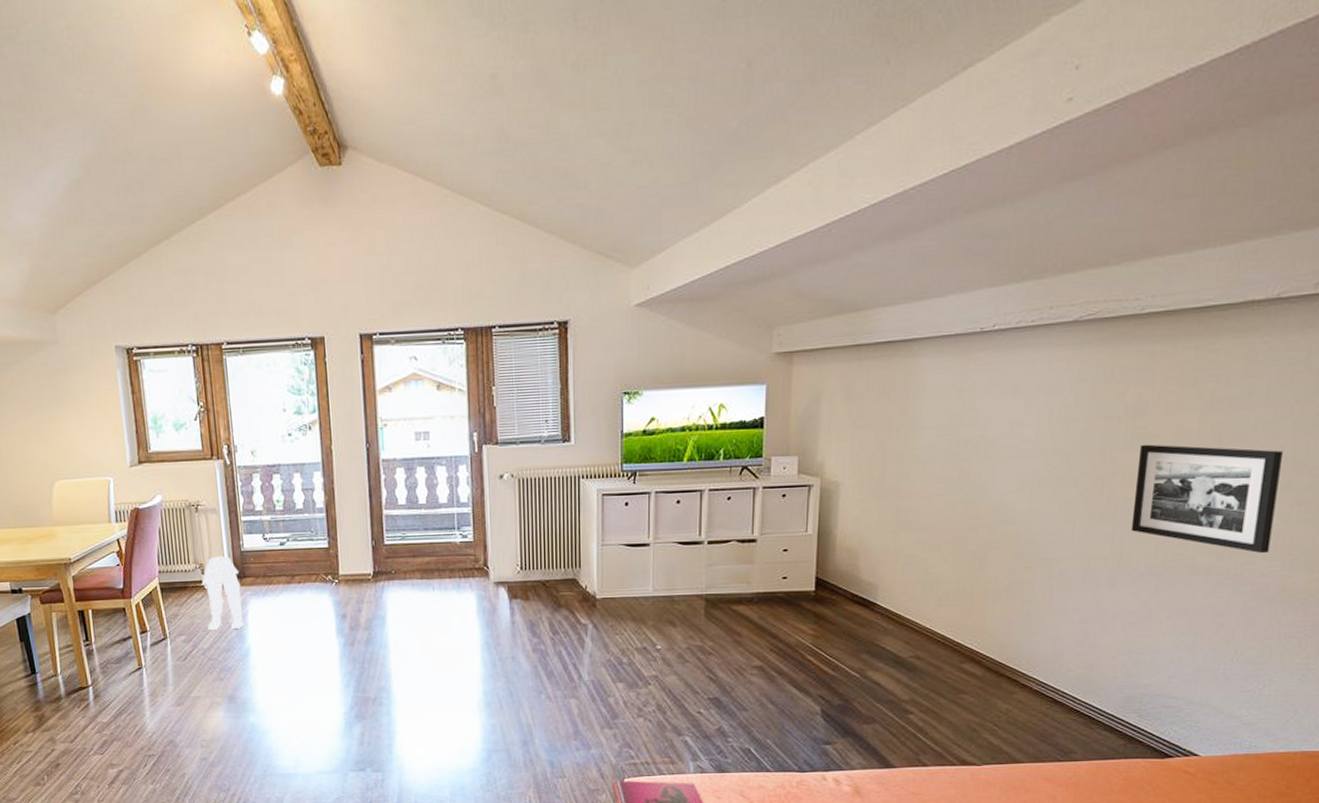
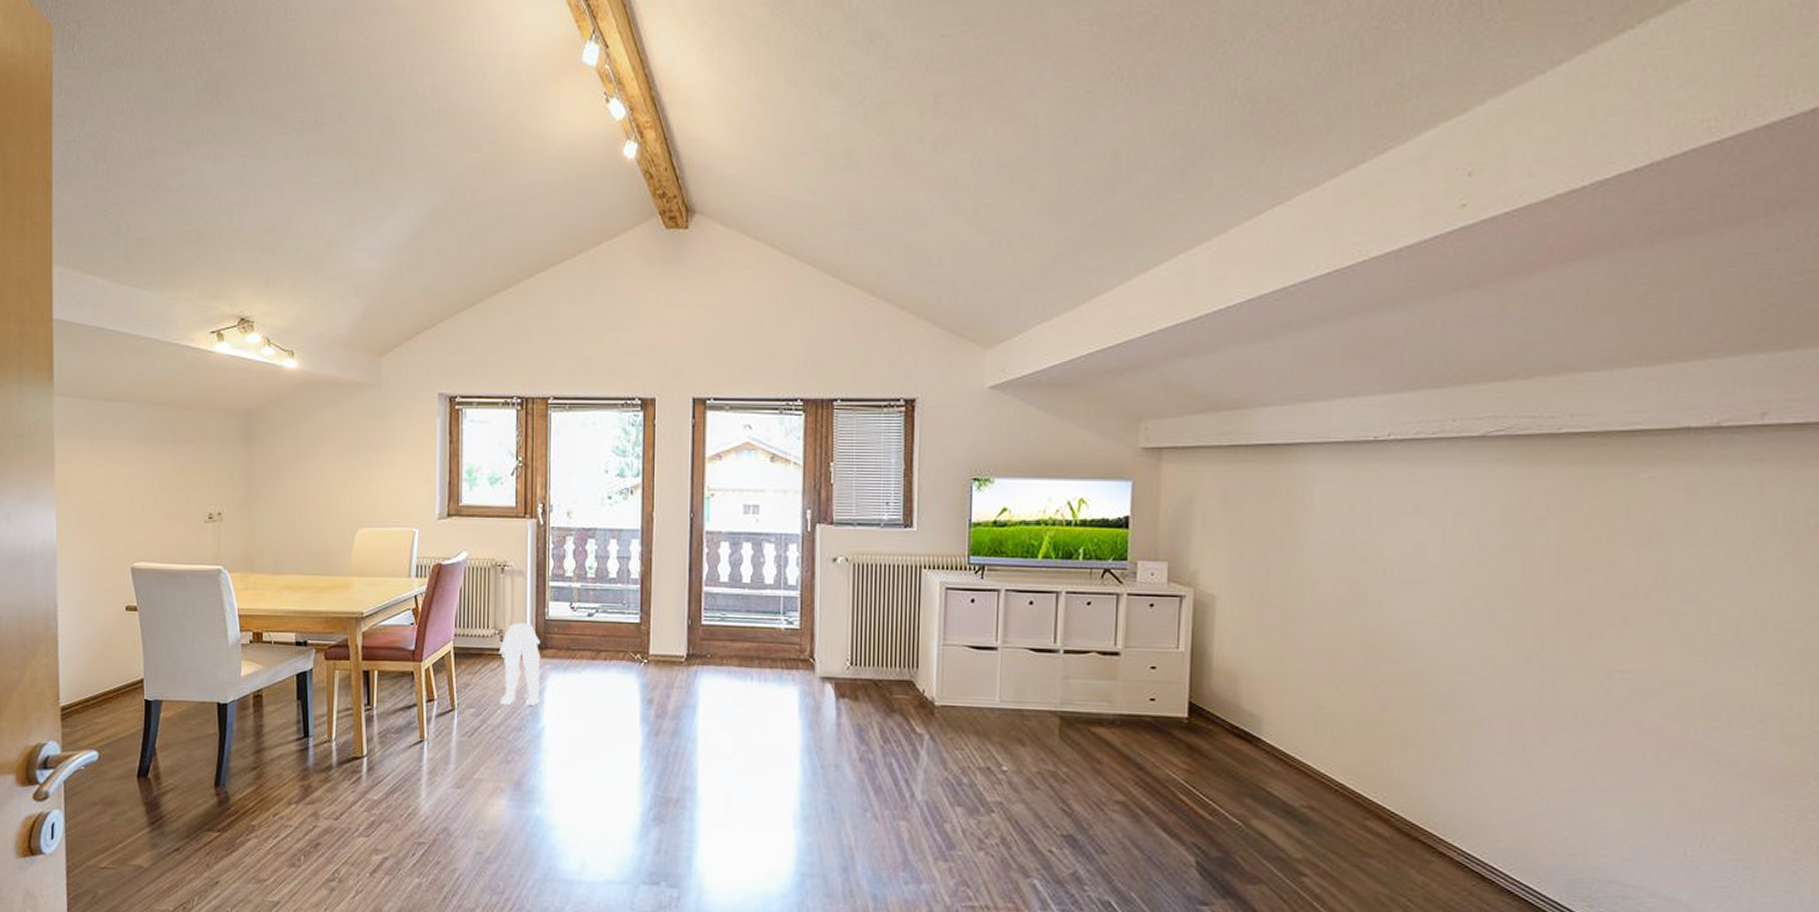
picture frame: present [1130,444,1283,554] -> none [1563,579,1741,719]

